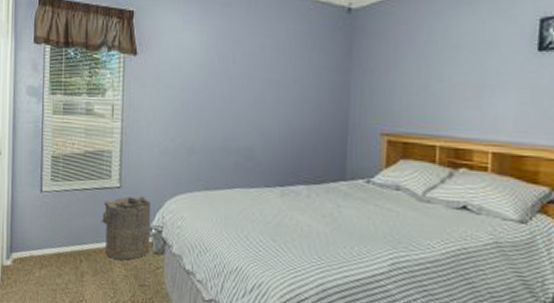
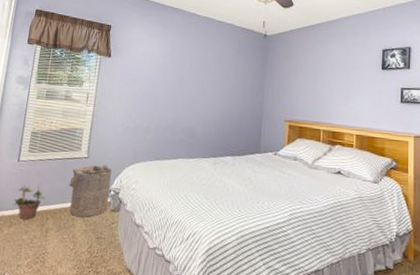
potted plant: none [40,220,76,261] -> present [12,185,46,220]

